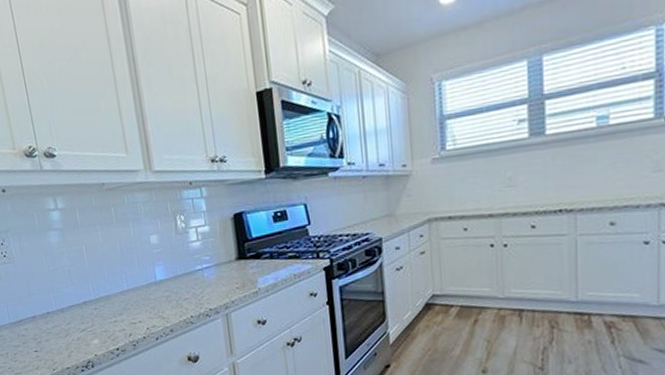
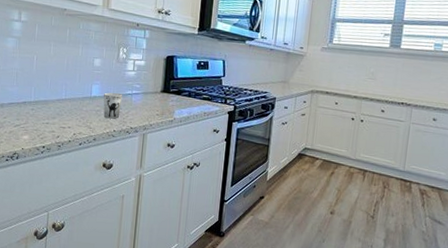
cup: none [170,271,194,304] -> present [103,92,123,119]

